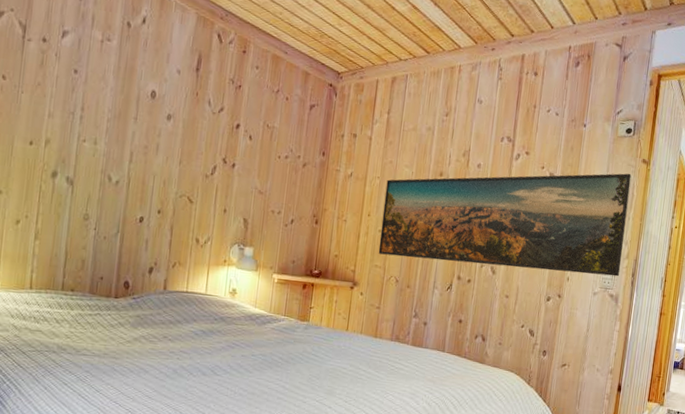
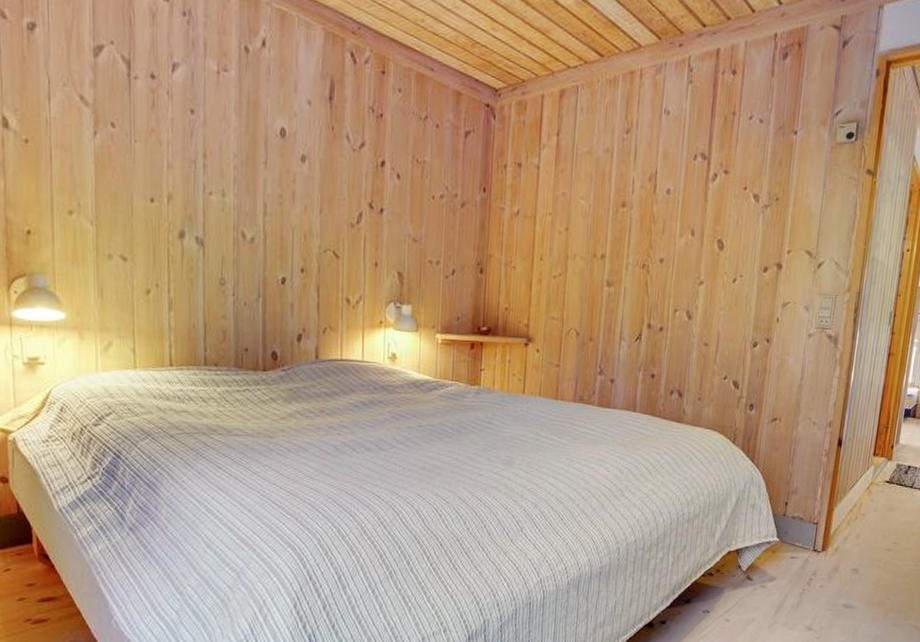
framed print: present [378,173,632,277] -> none [554,188,854,314]

